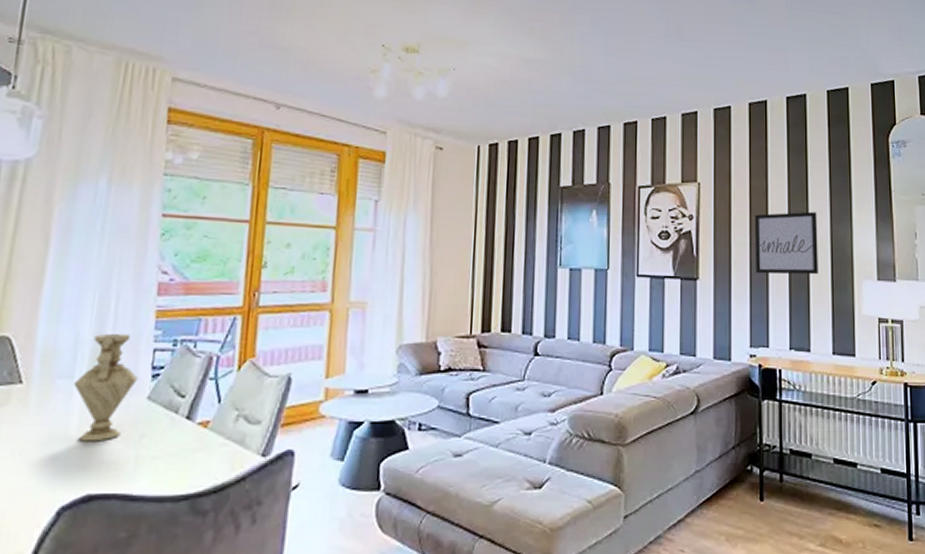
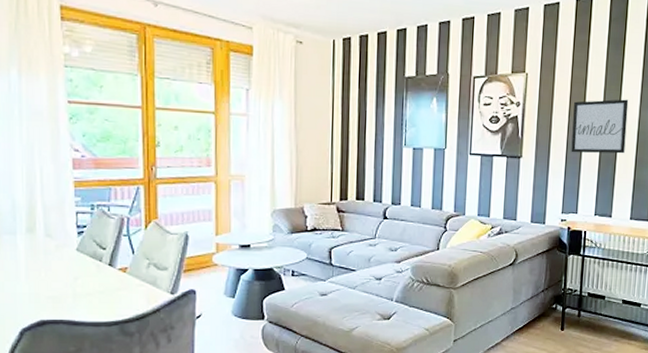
vase: present [73,333,139,442] -> none [17,199,67,282]

